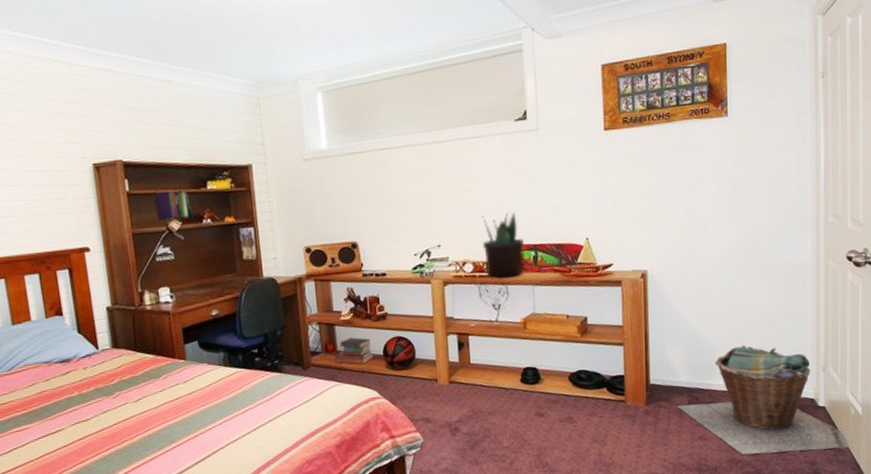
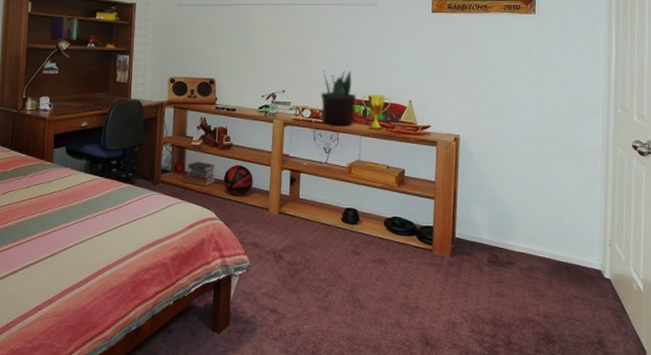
award: none [530,235,566,277] -> present [361,94,392,130]
laundry basket: present [676,345,850,455] -> none [477,213,632,321]

